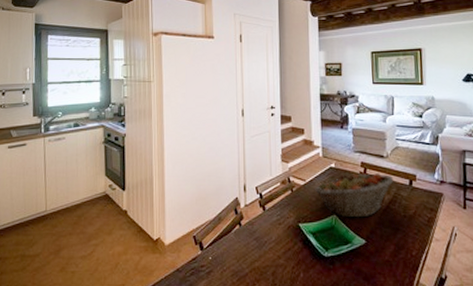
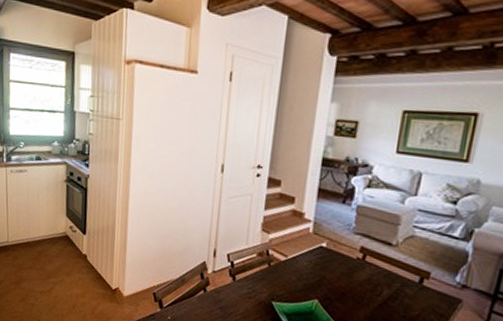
fruit basket: present [314,172,394,218] -> none [295,254,400,309]

